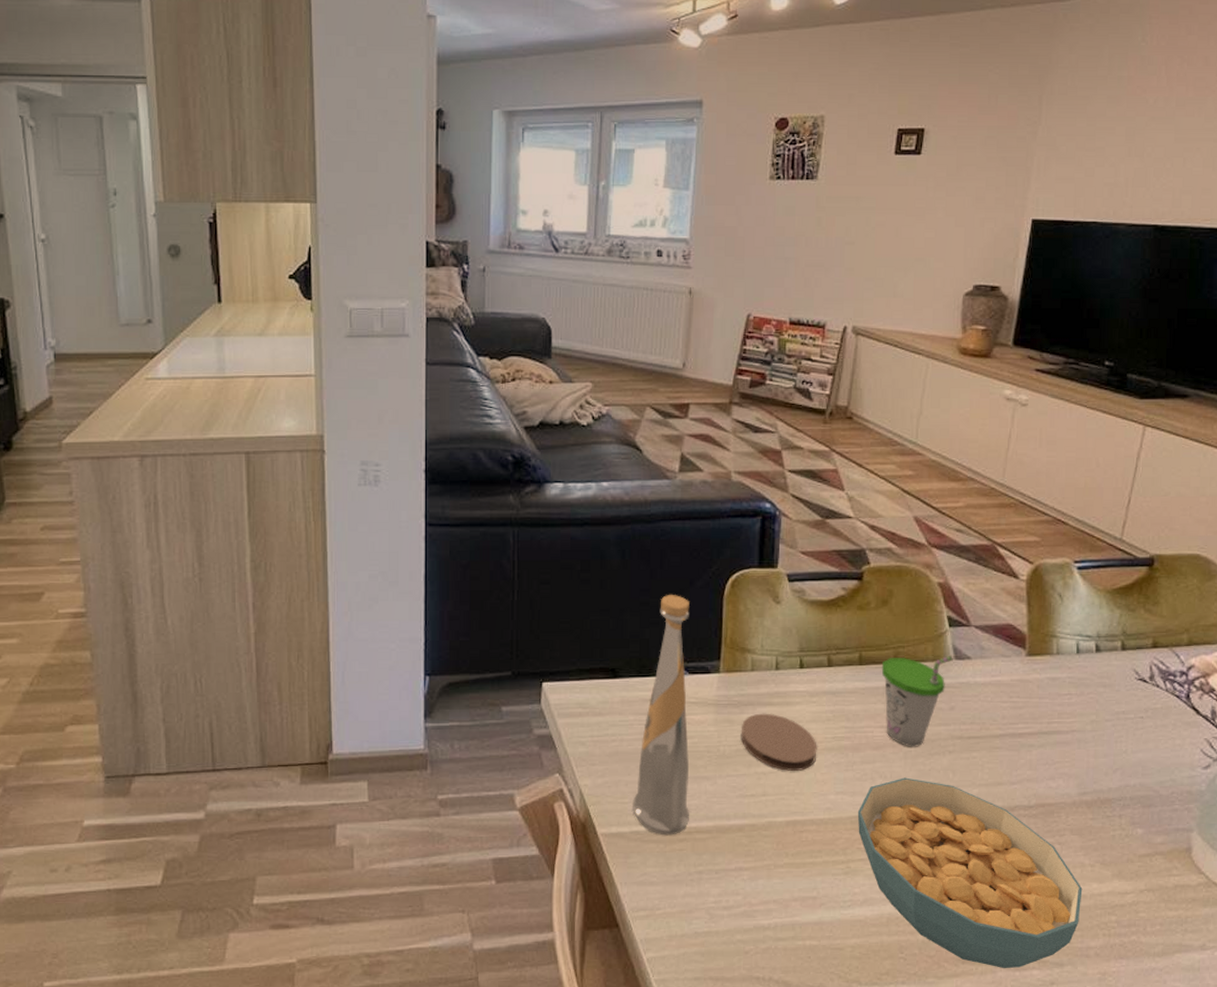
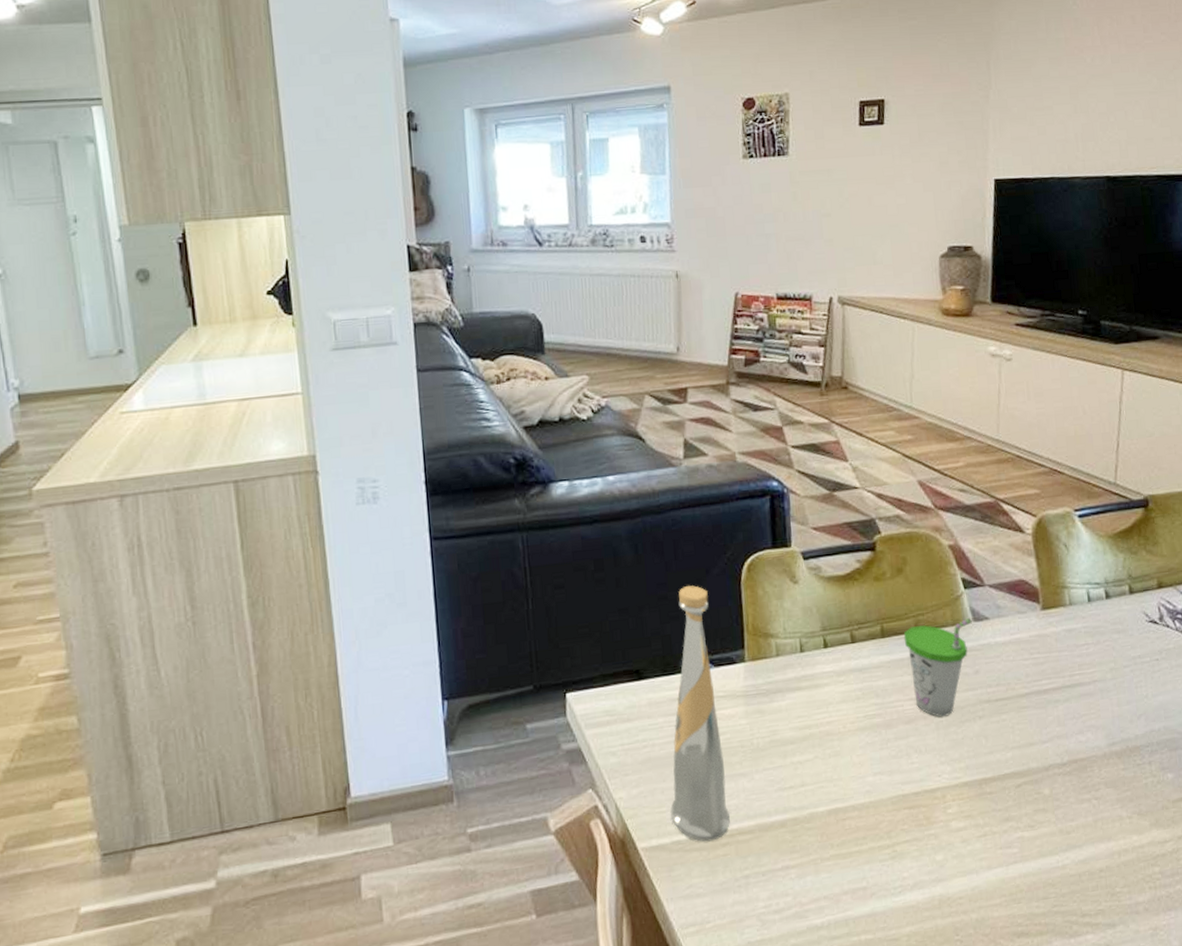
coaster: present [740,713,817,771] -> none [772,698,851,757]
cereal bowl: present [857,777,1083,968] -> none [897,749,1125,937]

